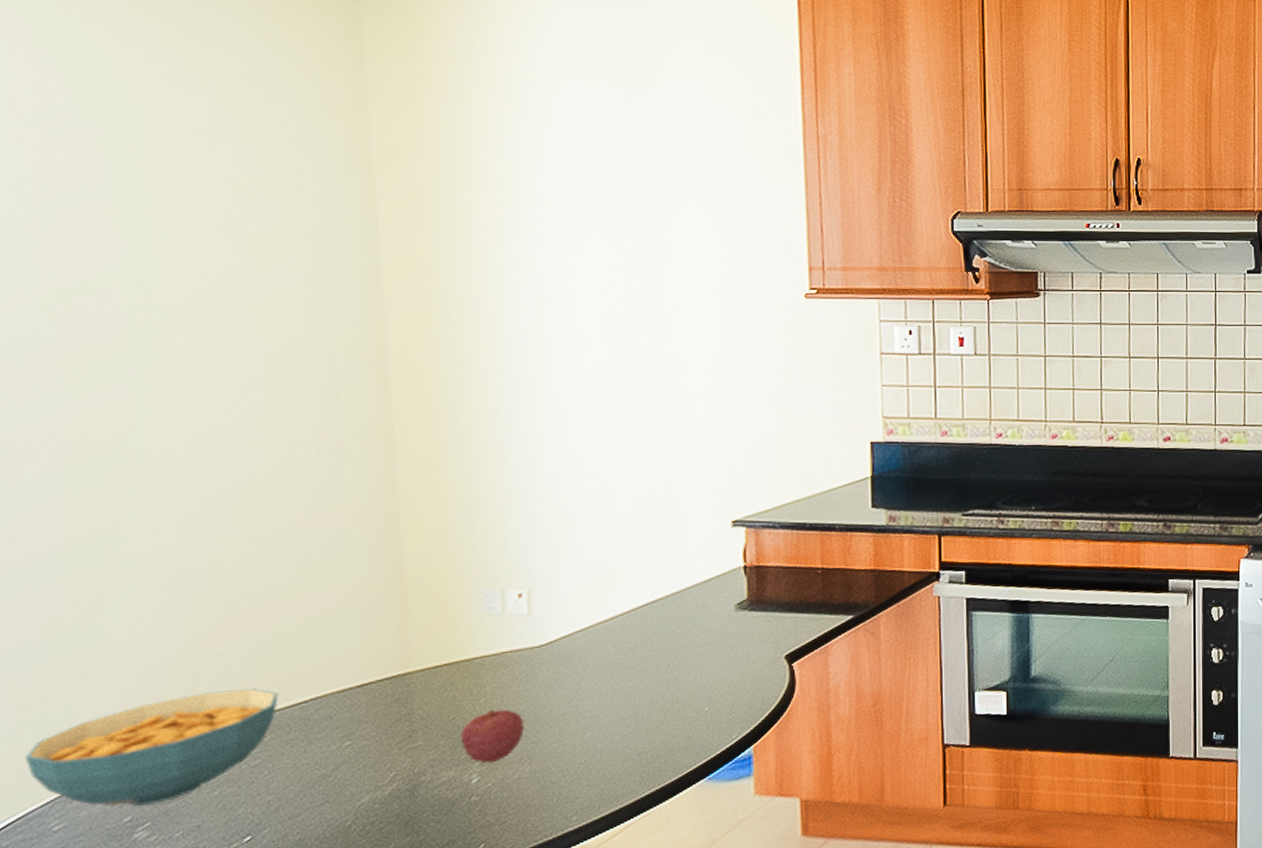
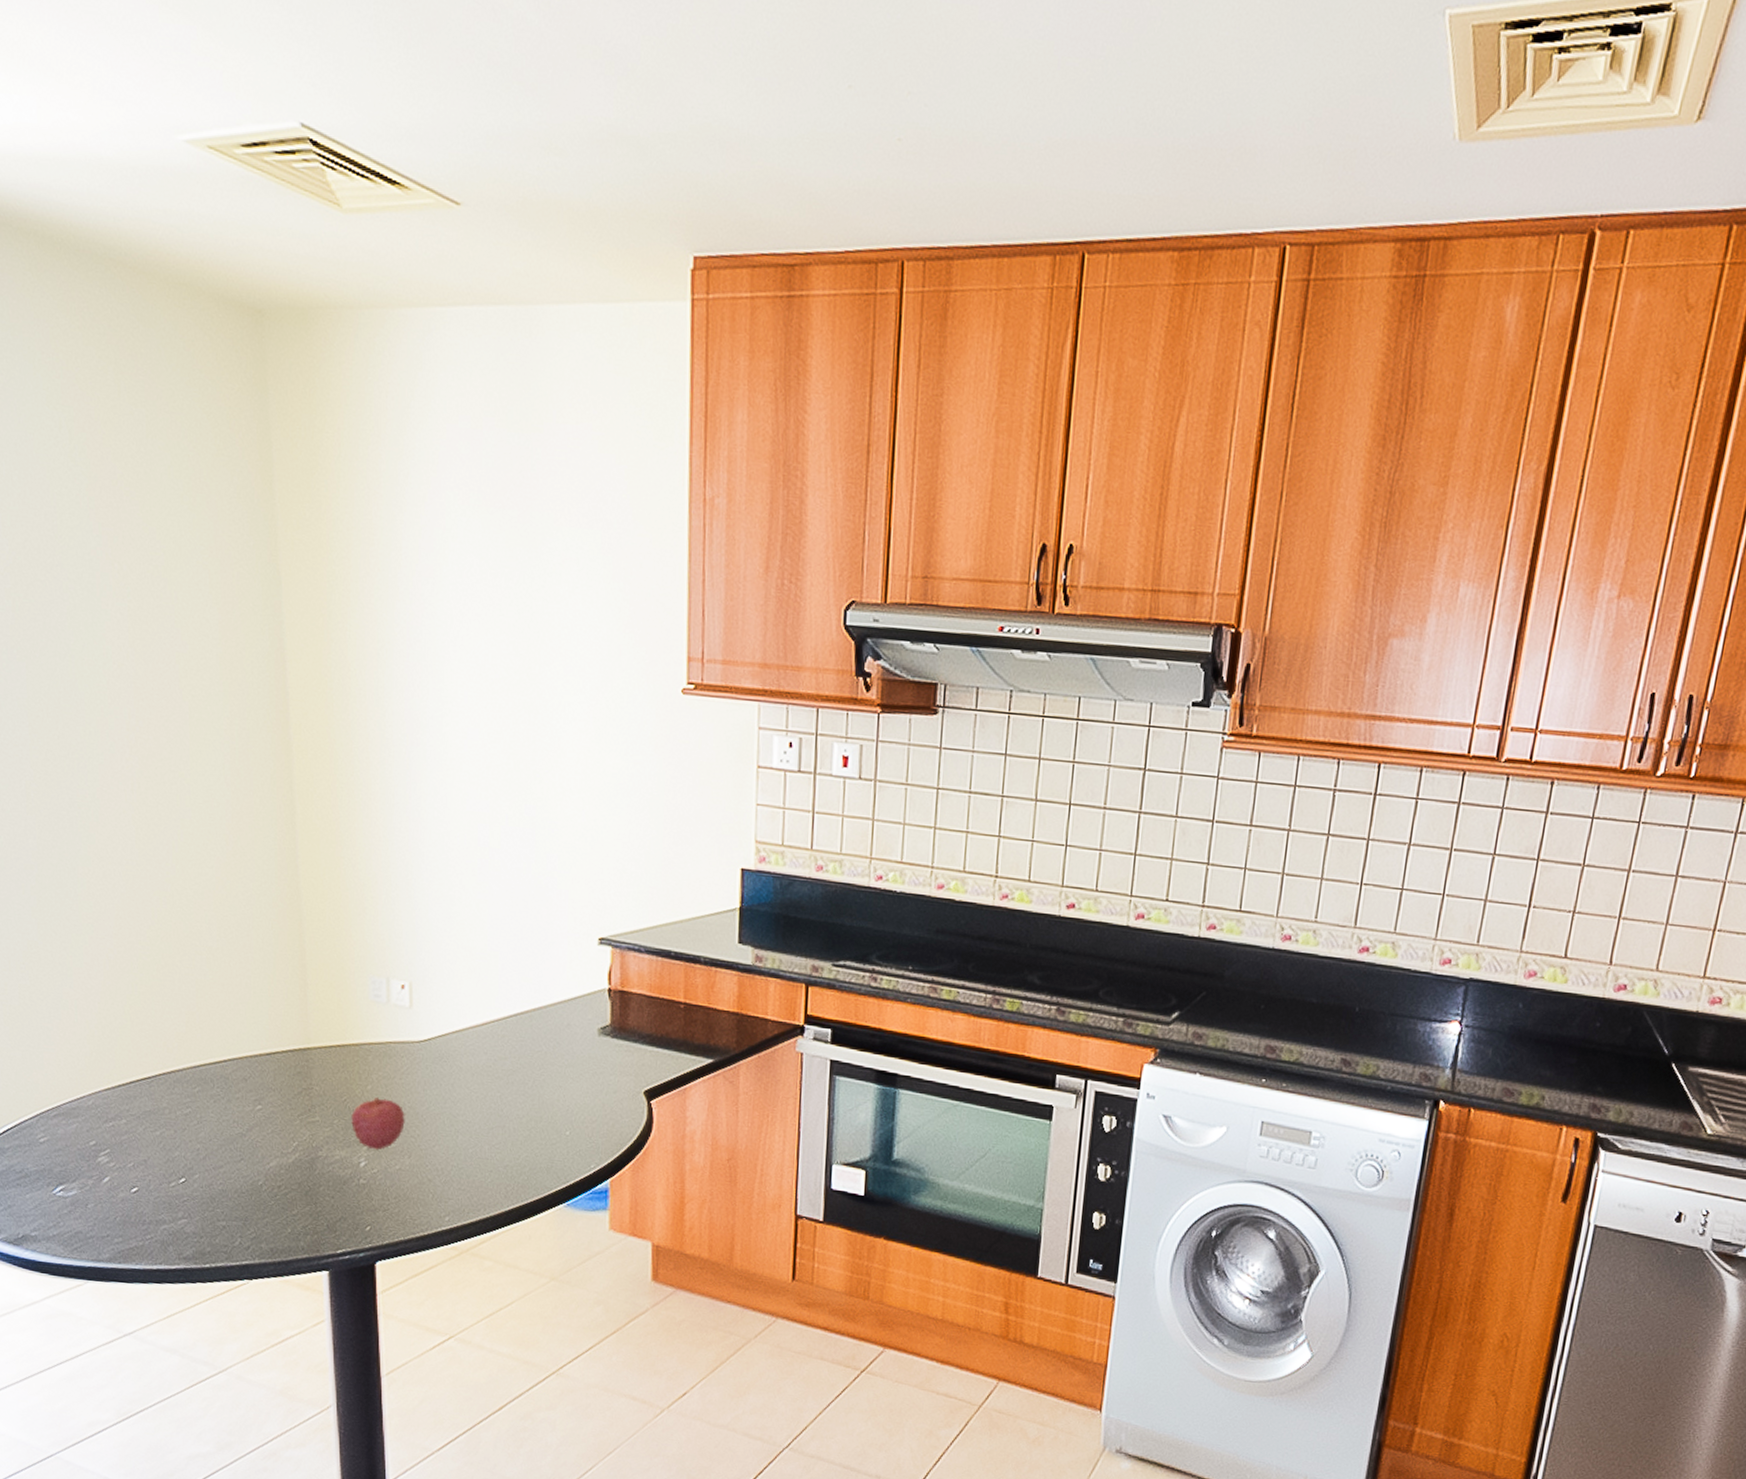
cereal bowl: present [24,688,279,807] -> none [17,1037,204,1134]

